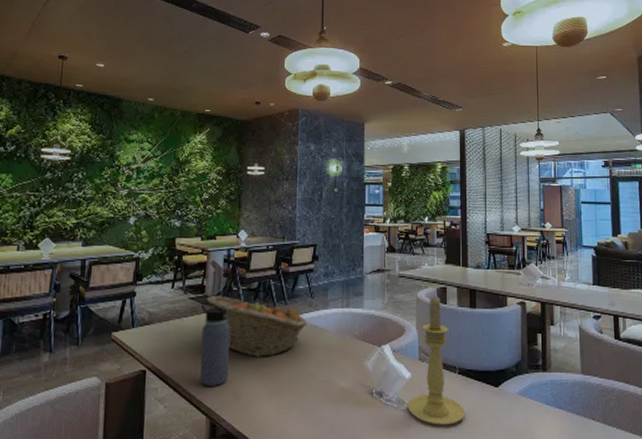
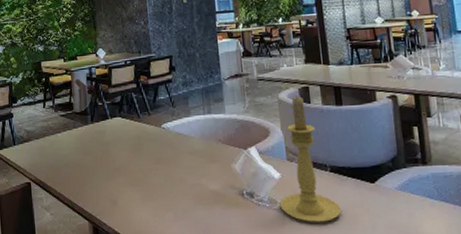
water bottle: present [199,301,230,386] -> none [72,117,104,194]
fruit basket: present [206,295,307,357] -> none [75,110,172,166]

